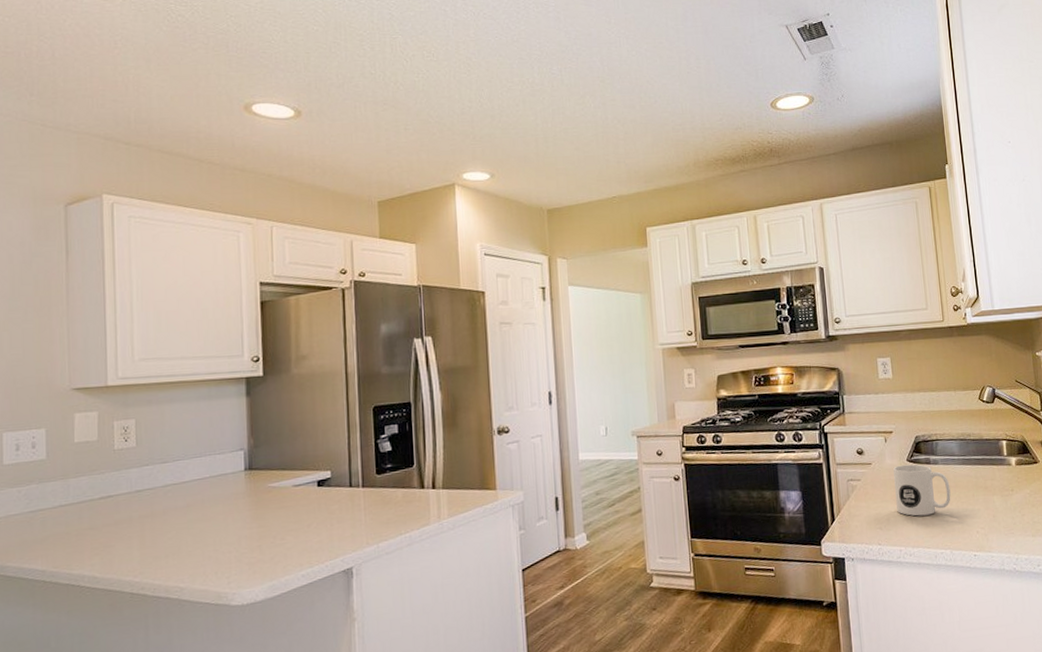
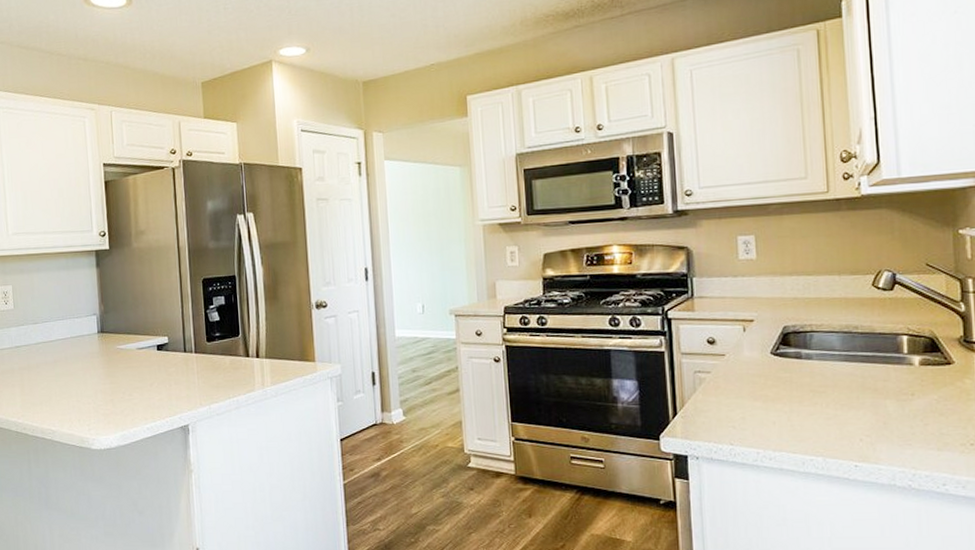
mug: present [893,464,951,516] -> none [753,358,827,417]

